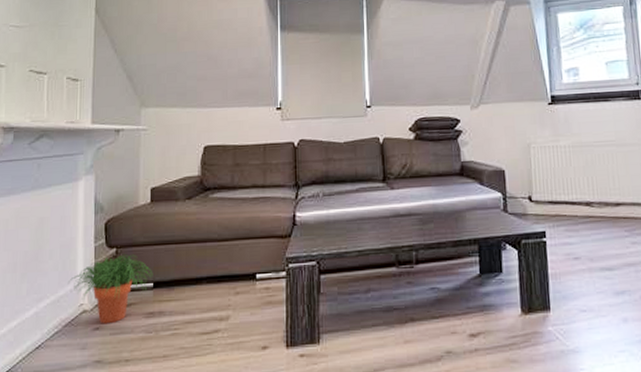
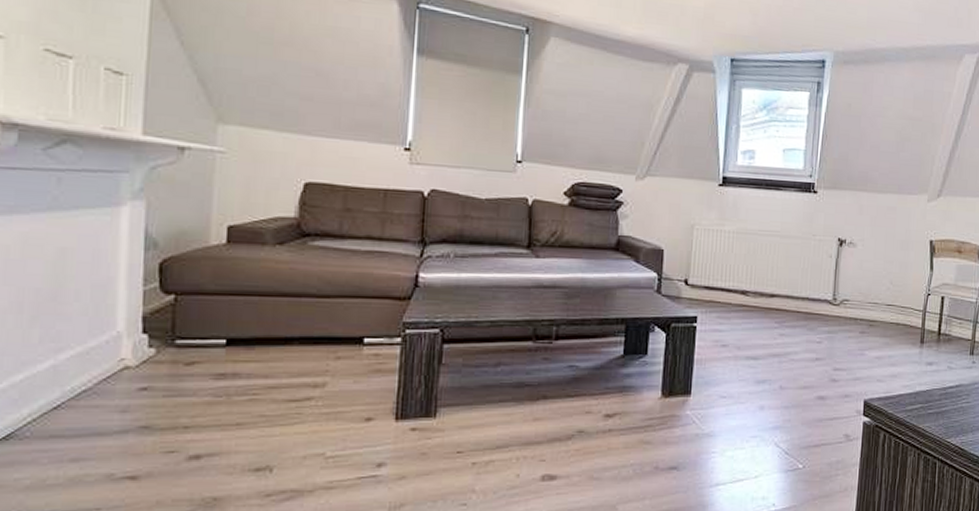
potted plant: present [69,254,153,324] -> none [104,302,227,384]

